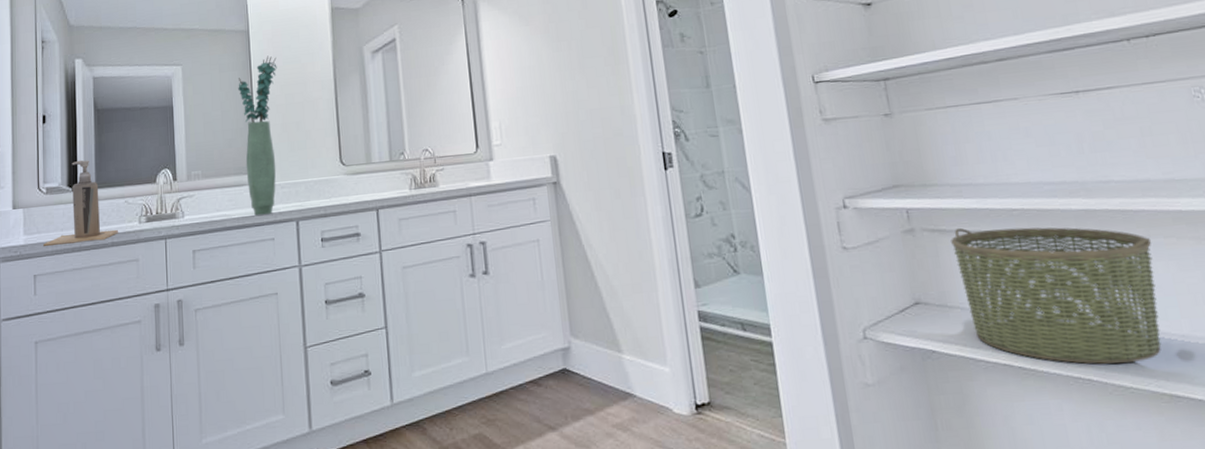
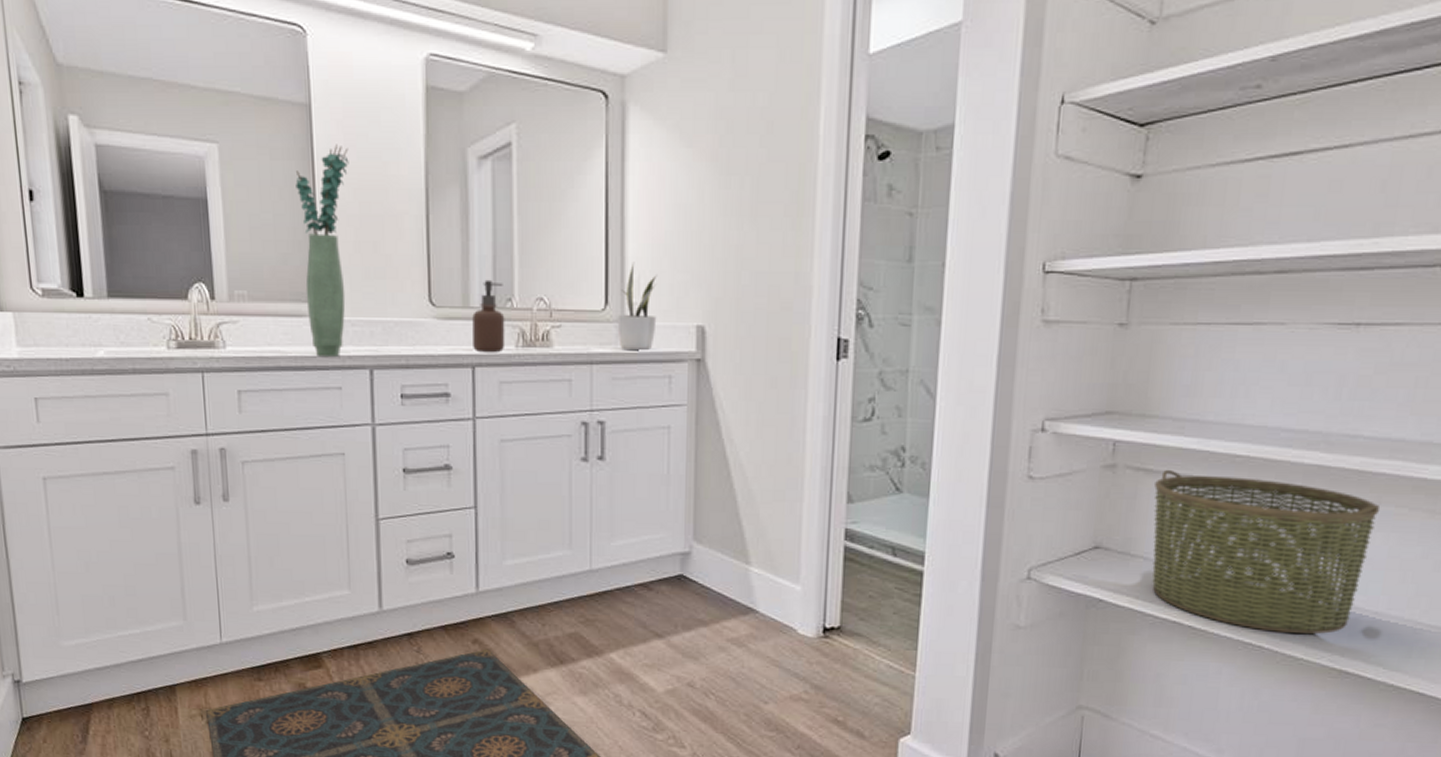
soap dispenser: present [42,160,119,247] -> none [42,257,142,365]
soap dispenser: none [374,140,402,198] -> present [472,279,505,353]
potted plant: none [486,113,518,182] -> present [617,261,657,351]

